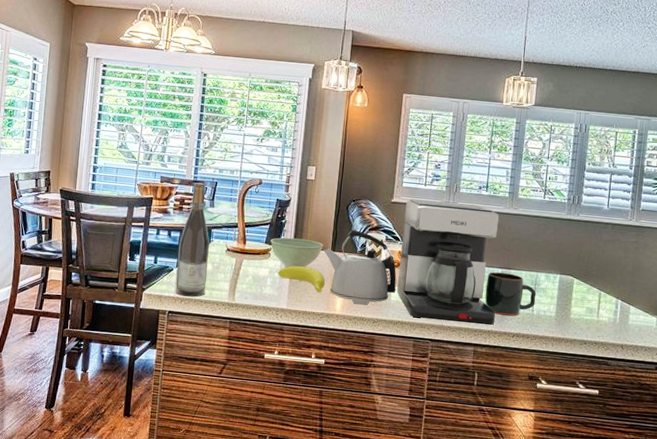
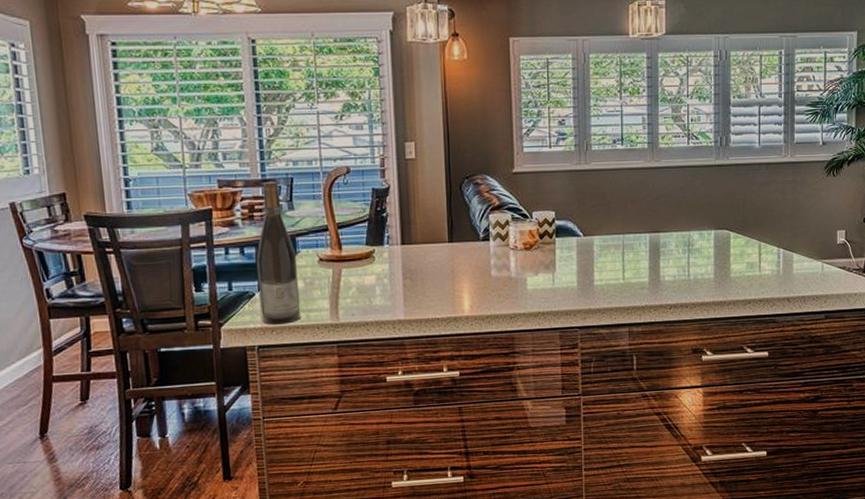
bowl: present [270,237,324,268] -> none [372,232,439,271]
fruit: present [278,265,326,292] -> none [388,266,447,293]
kettle: present [322,230,397,304] -> none [438,213,532,300]
coffee maker: present [397,199,500,326] -> none [530,163,649,305]
mug: present [484,272,537,316] -> none [634,237,691,286]

